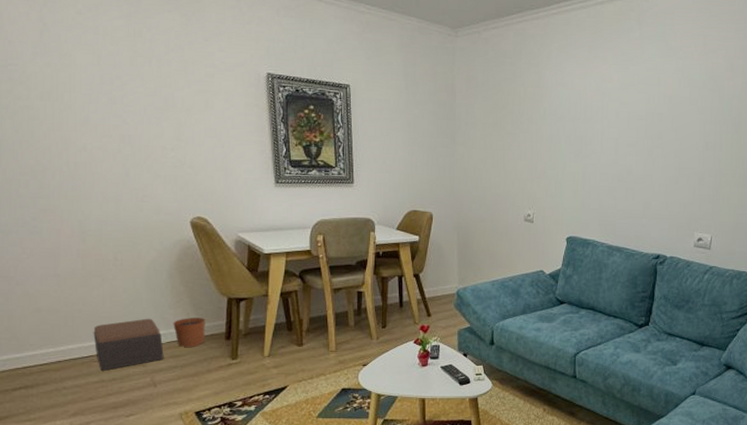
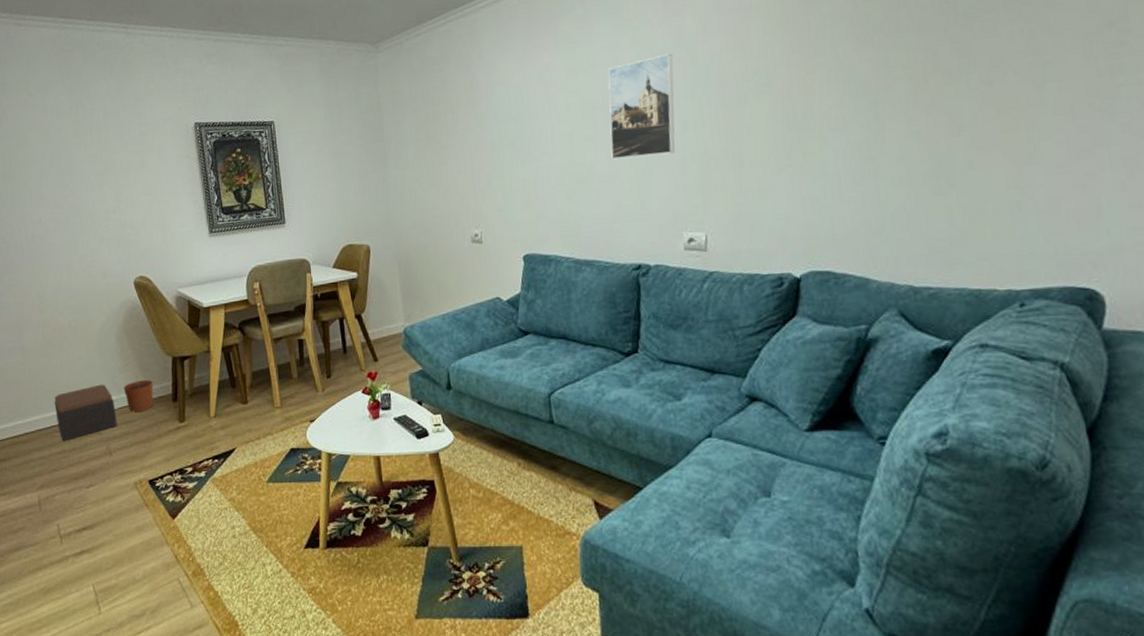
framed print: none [647,84,705,168] -> present [608,53,675,160]

